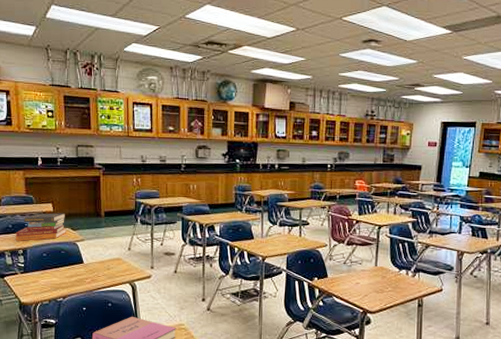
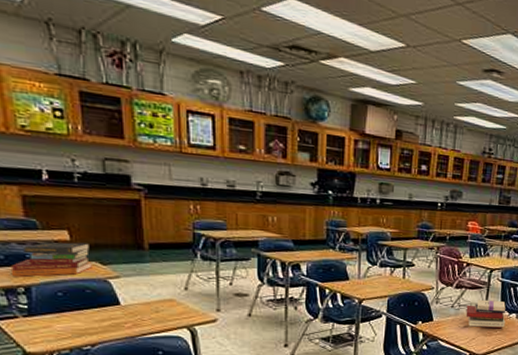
books: none [357,256,396,286] -> present [466,299,506,329]

